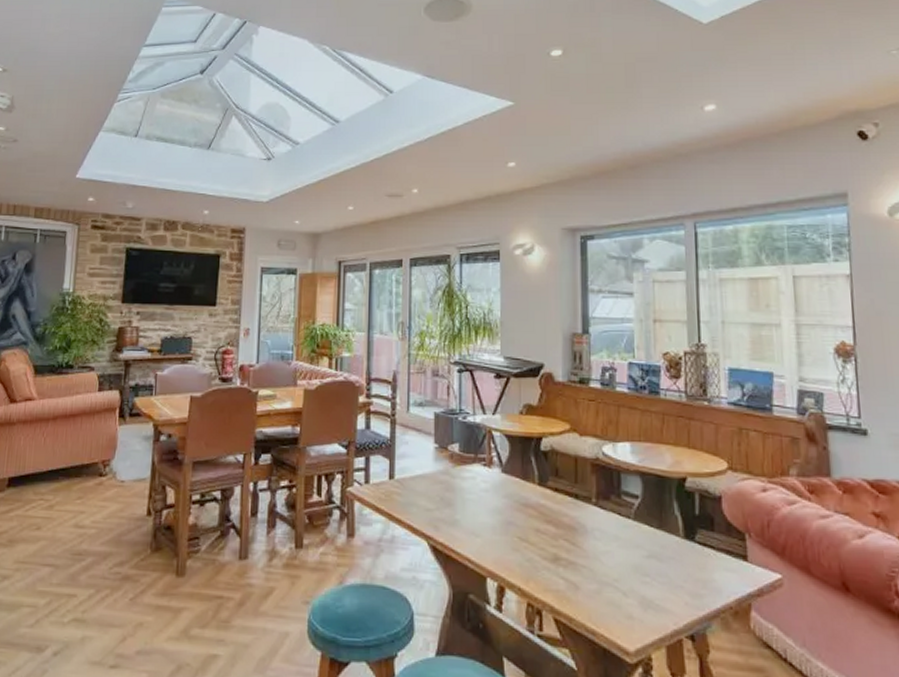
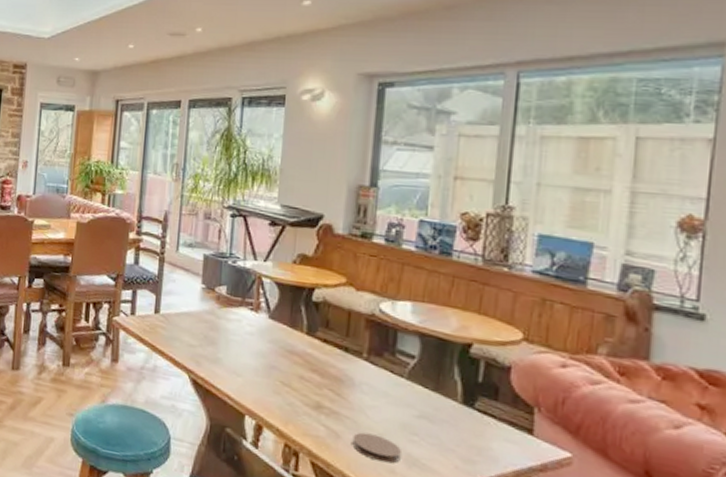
coaster: none [591,580,636,609] -> present [352,432,401,463]

